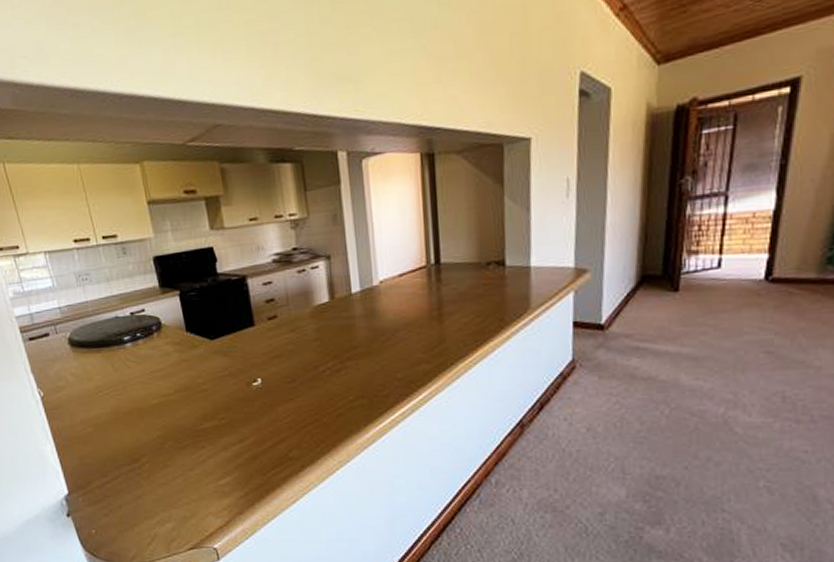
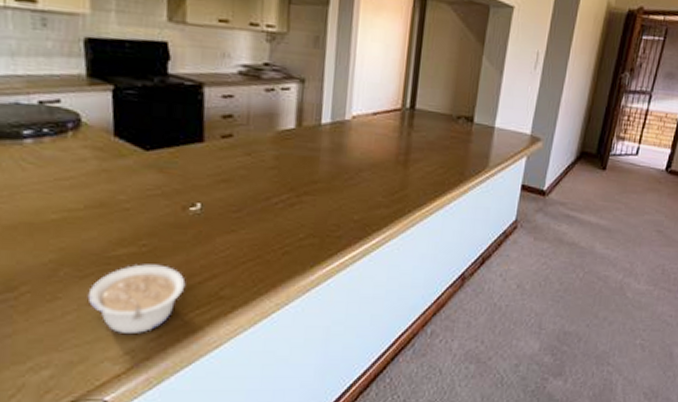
legume: none [188,433,260,492] -> present [87,264,186,333]

